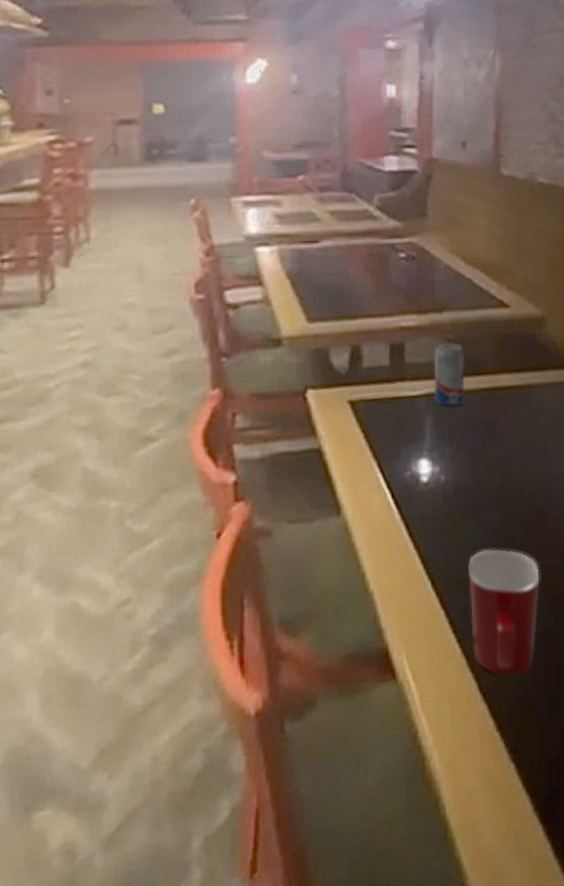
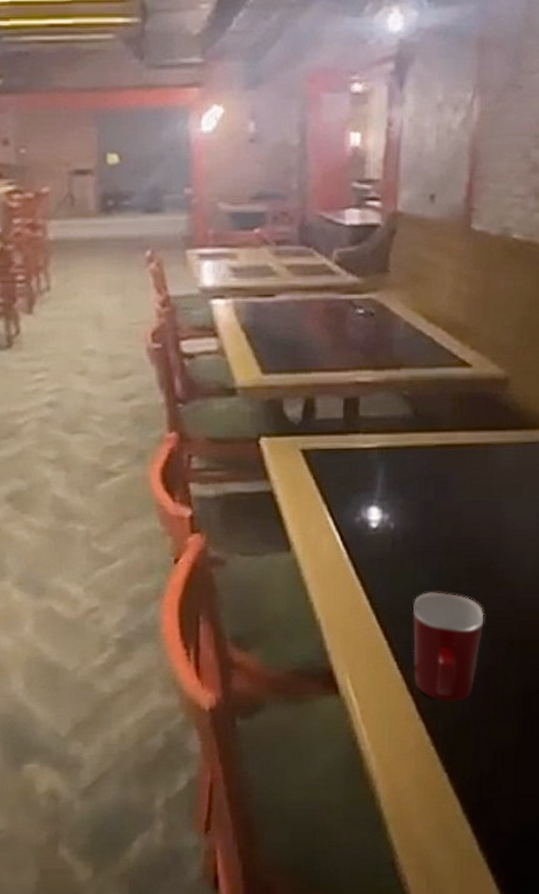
beverage can: present [433,343,465,407] -> none [386,399,420,461]

